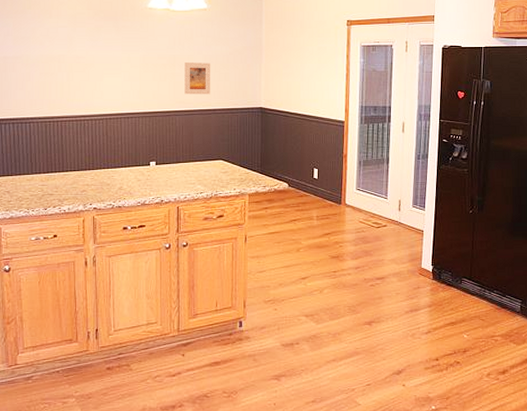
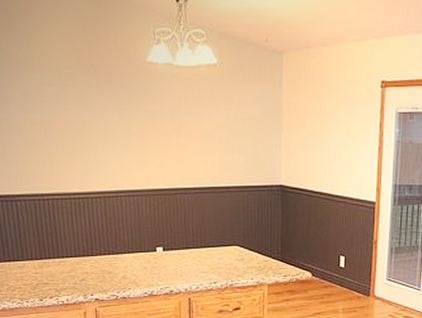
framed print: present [184,63,210,95] -> none [192,130,223,170]

